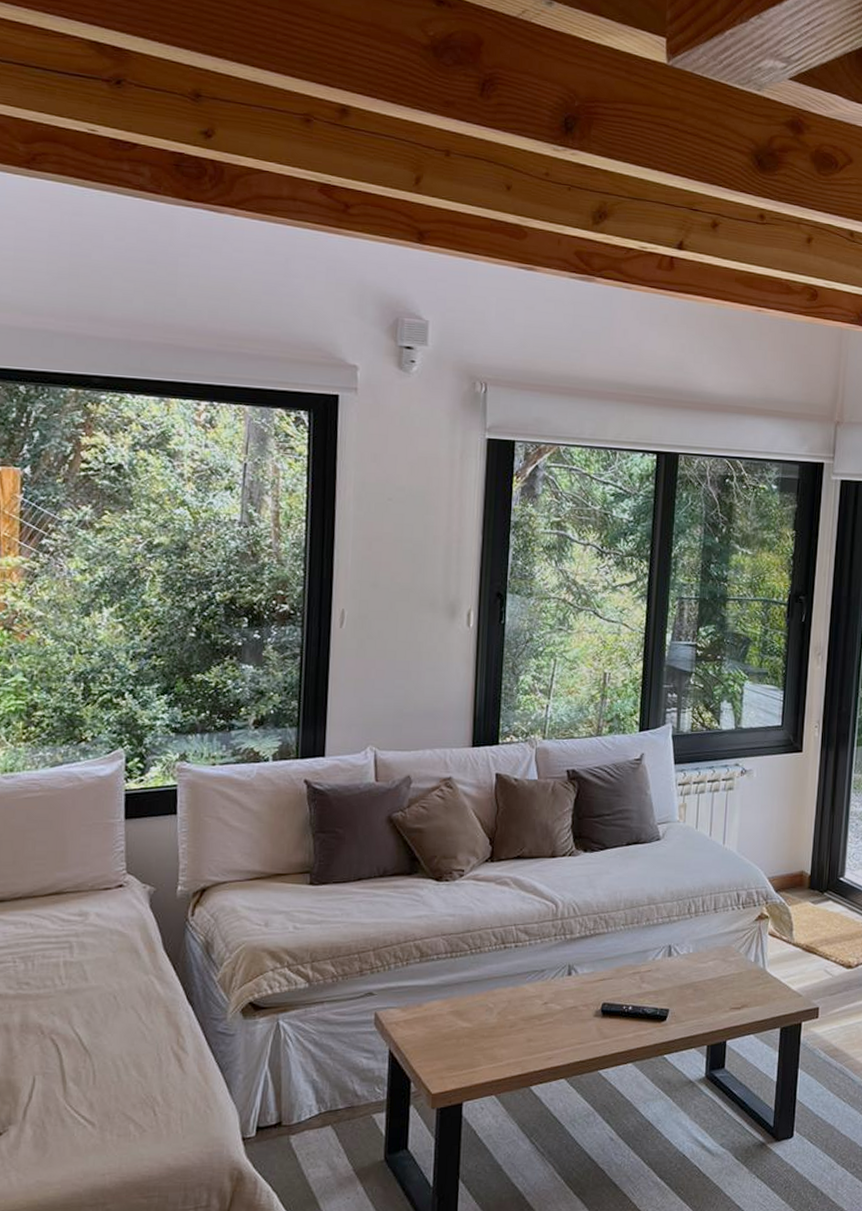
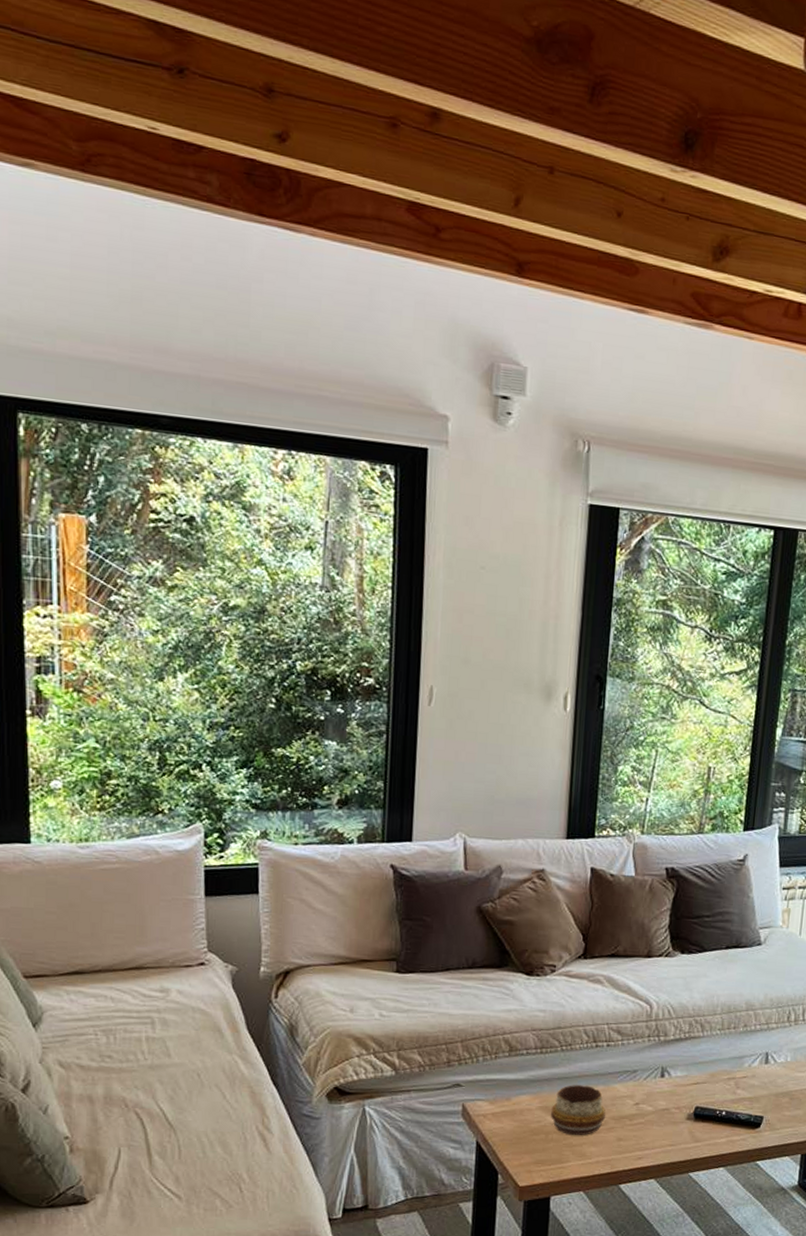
decorative bowl: none [461,987,516,1038] -> present [550,1085,606,1135]

